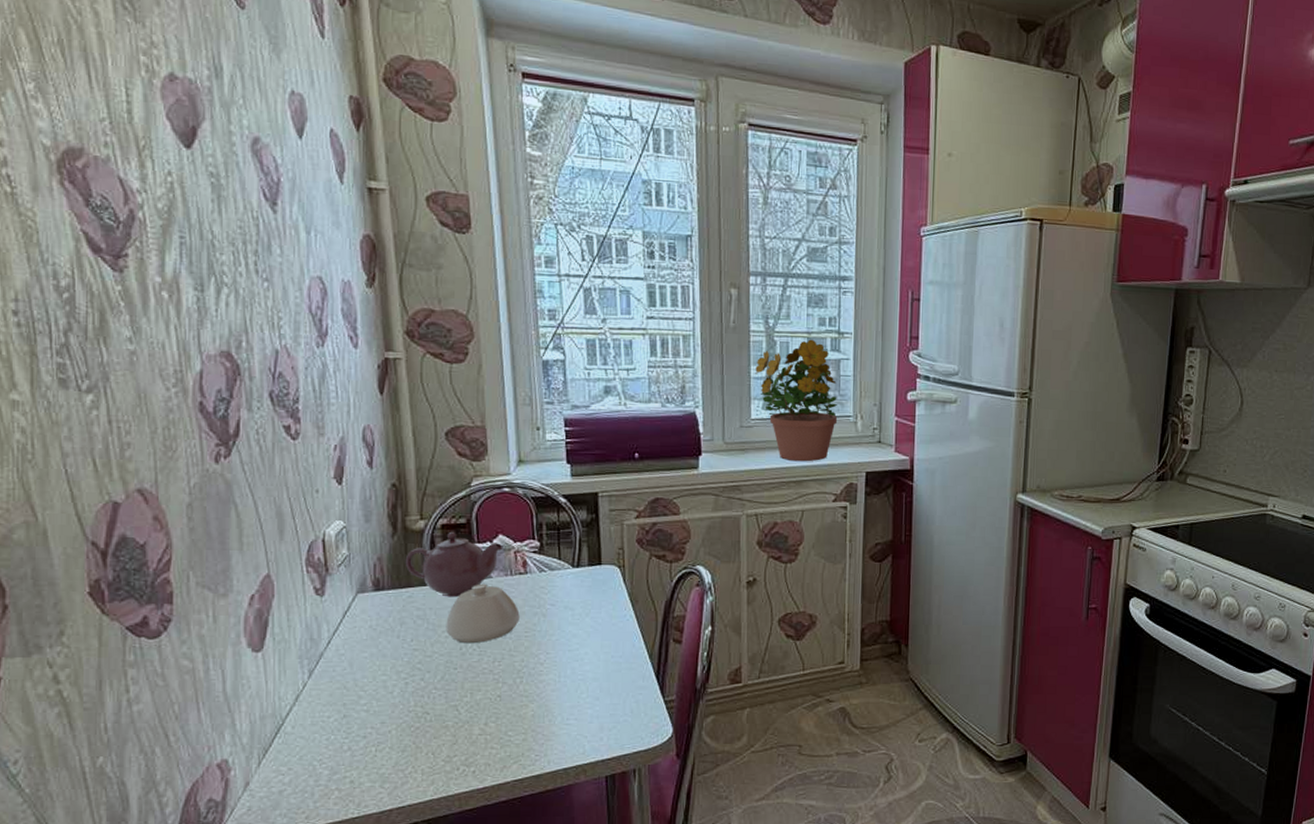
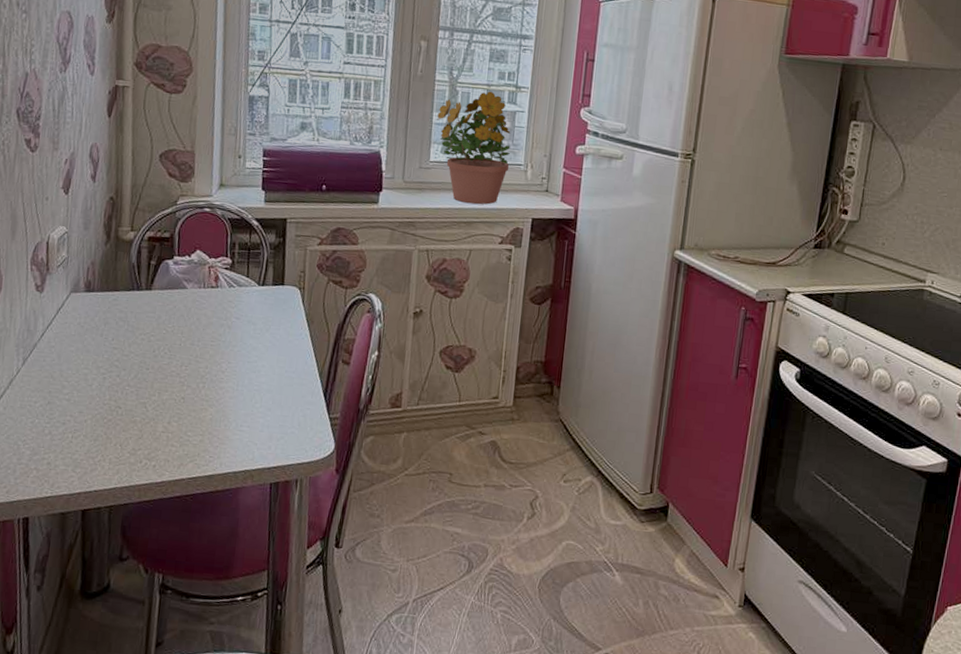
teapot: present [405,532,503,597] -> none [114,244,200,304]
sugar bowl: present [446,583,520,644] -> none [143,293,208,348]

